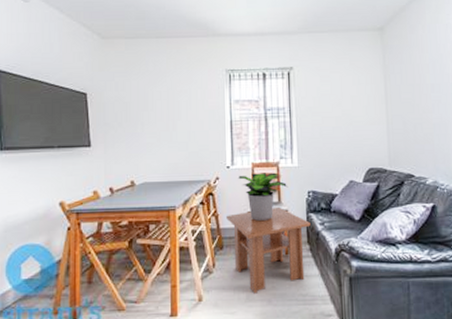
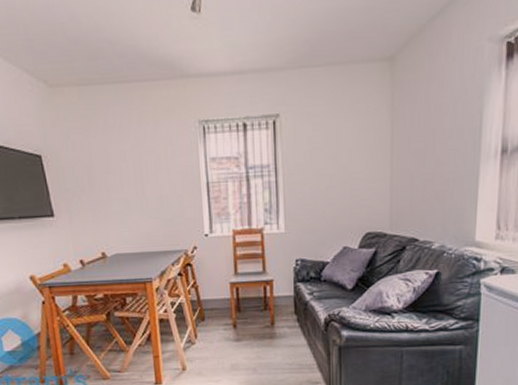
coffee table: present [226,206,311,294] -> none [207,276,298,363]
potted plant: present [238,172,288,222] -> none [218,240,274,293]

